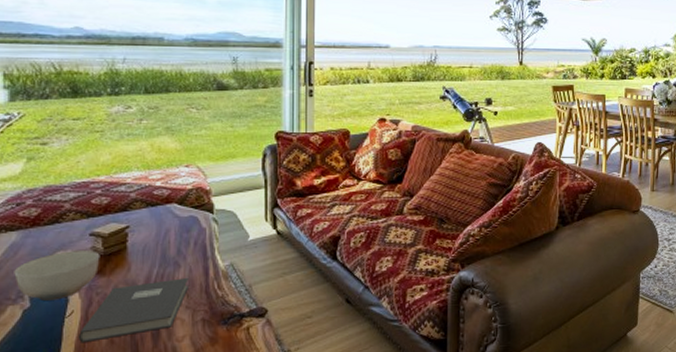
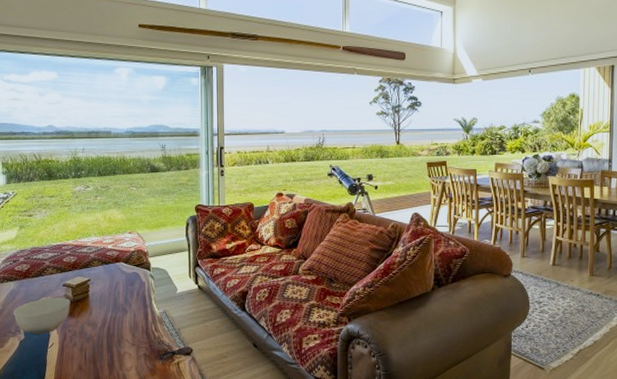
book: present [77,278,188,343] -> none [57,321,134,368]

